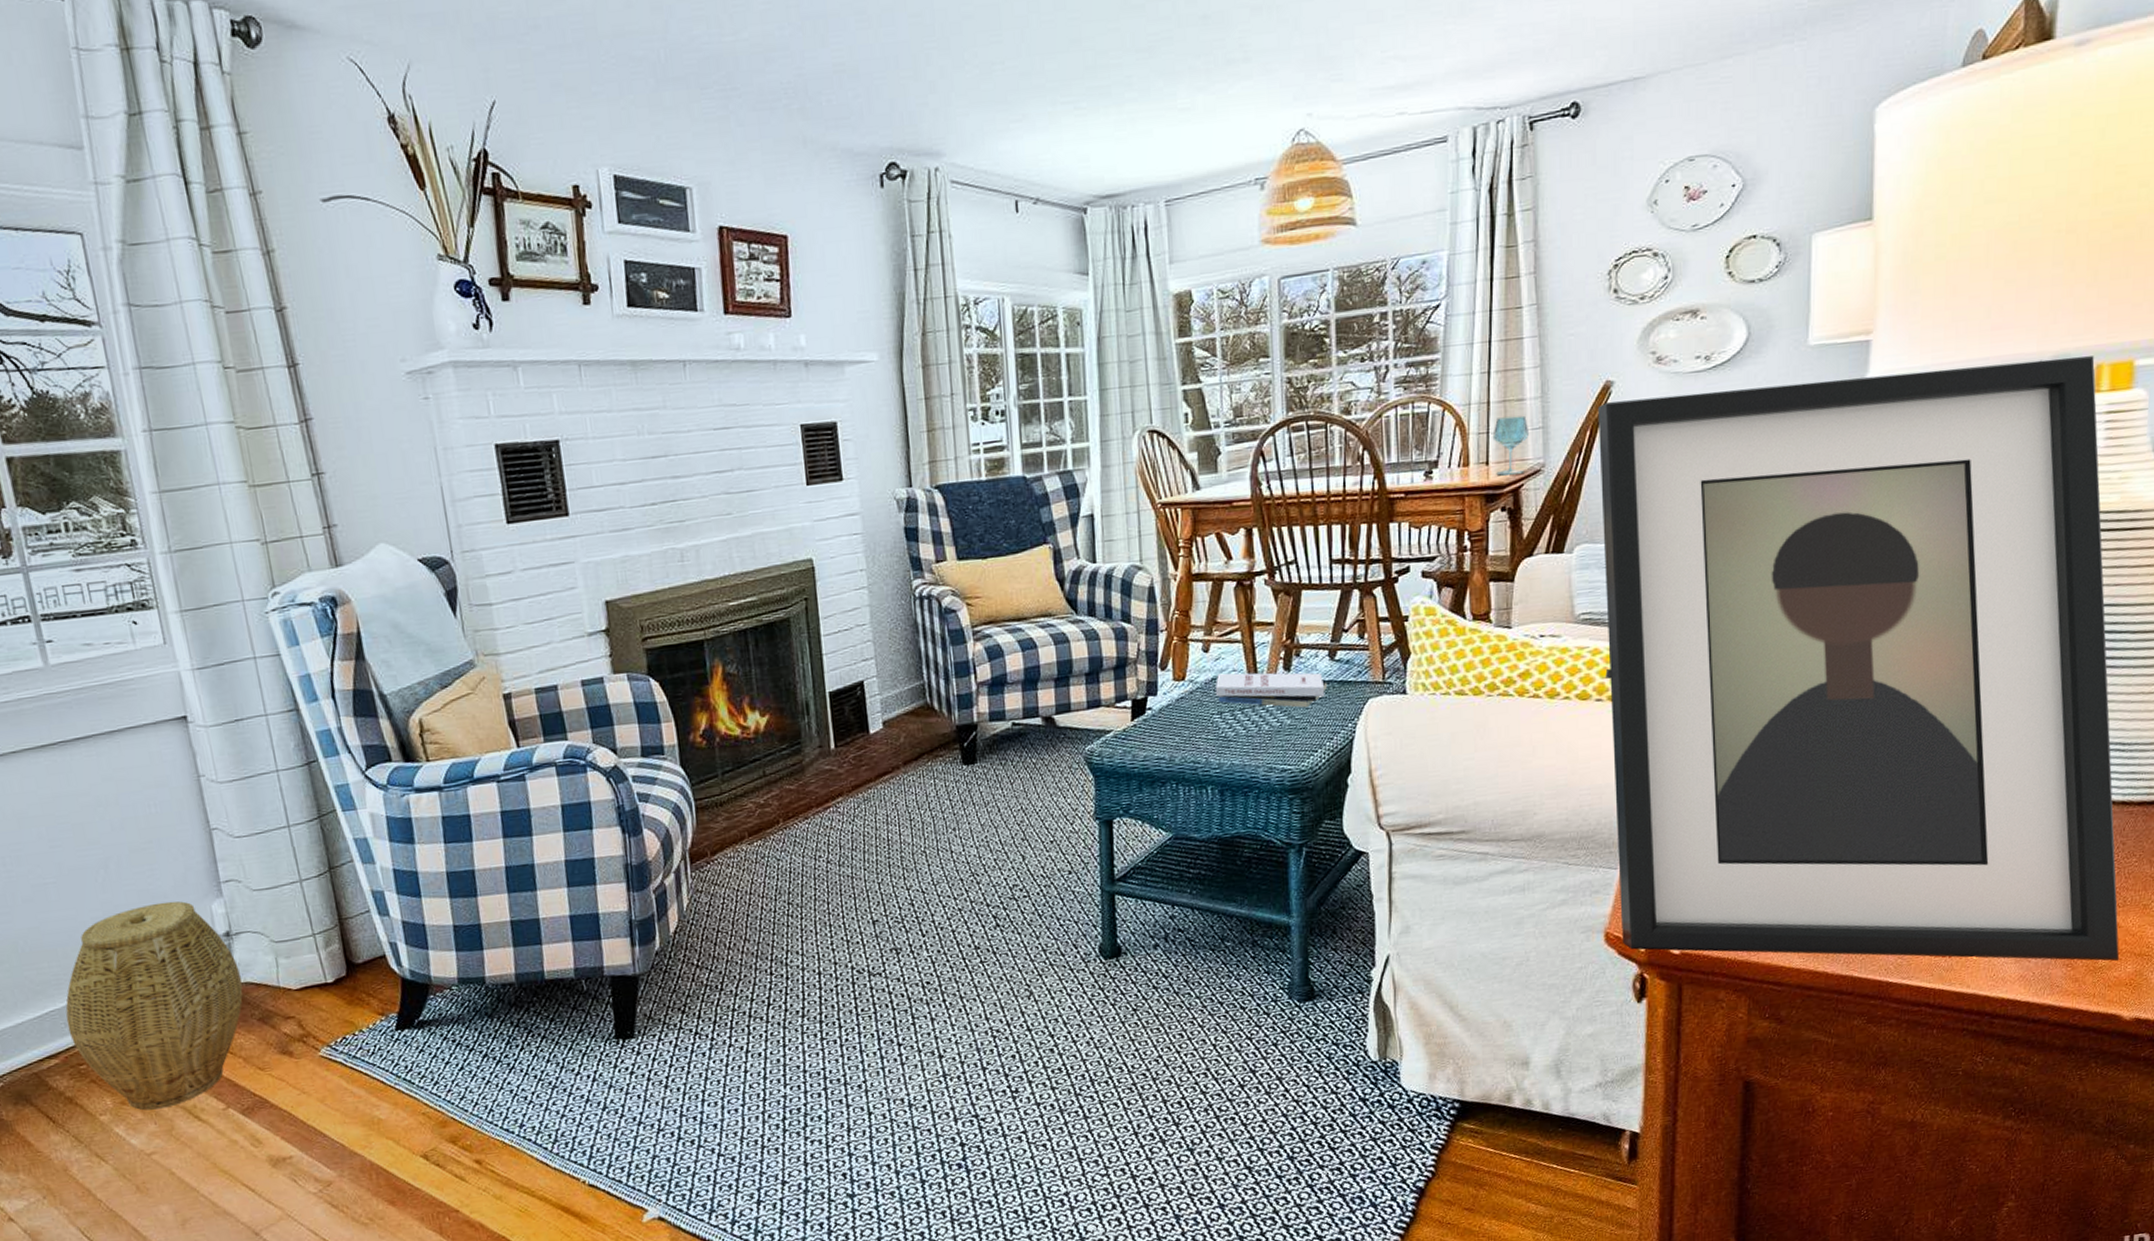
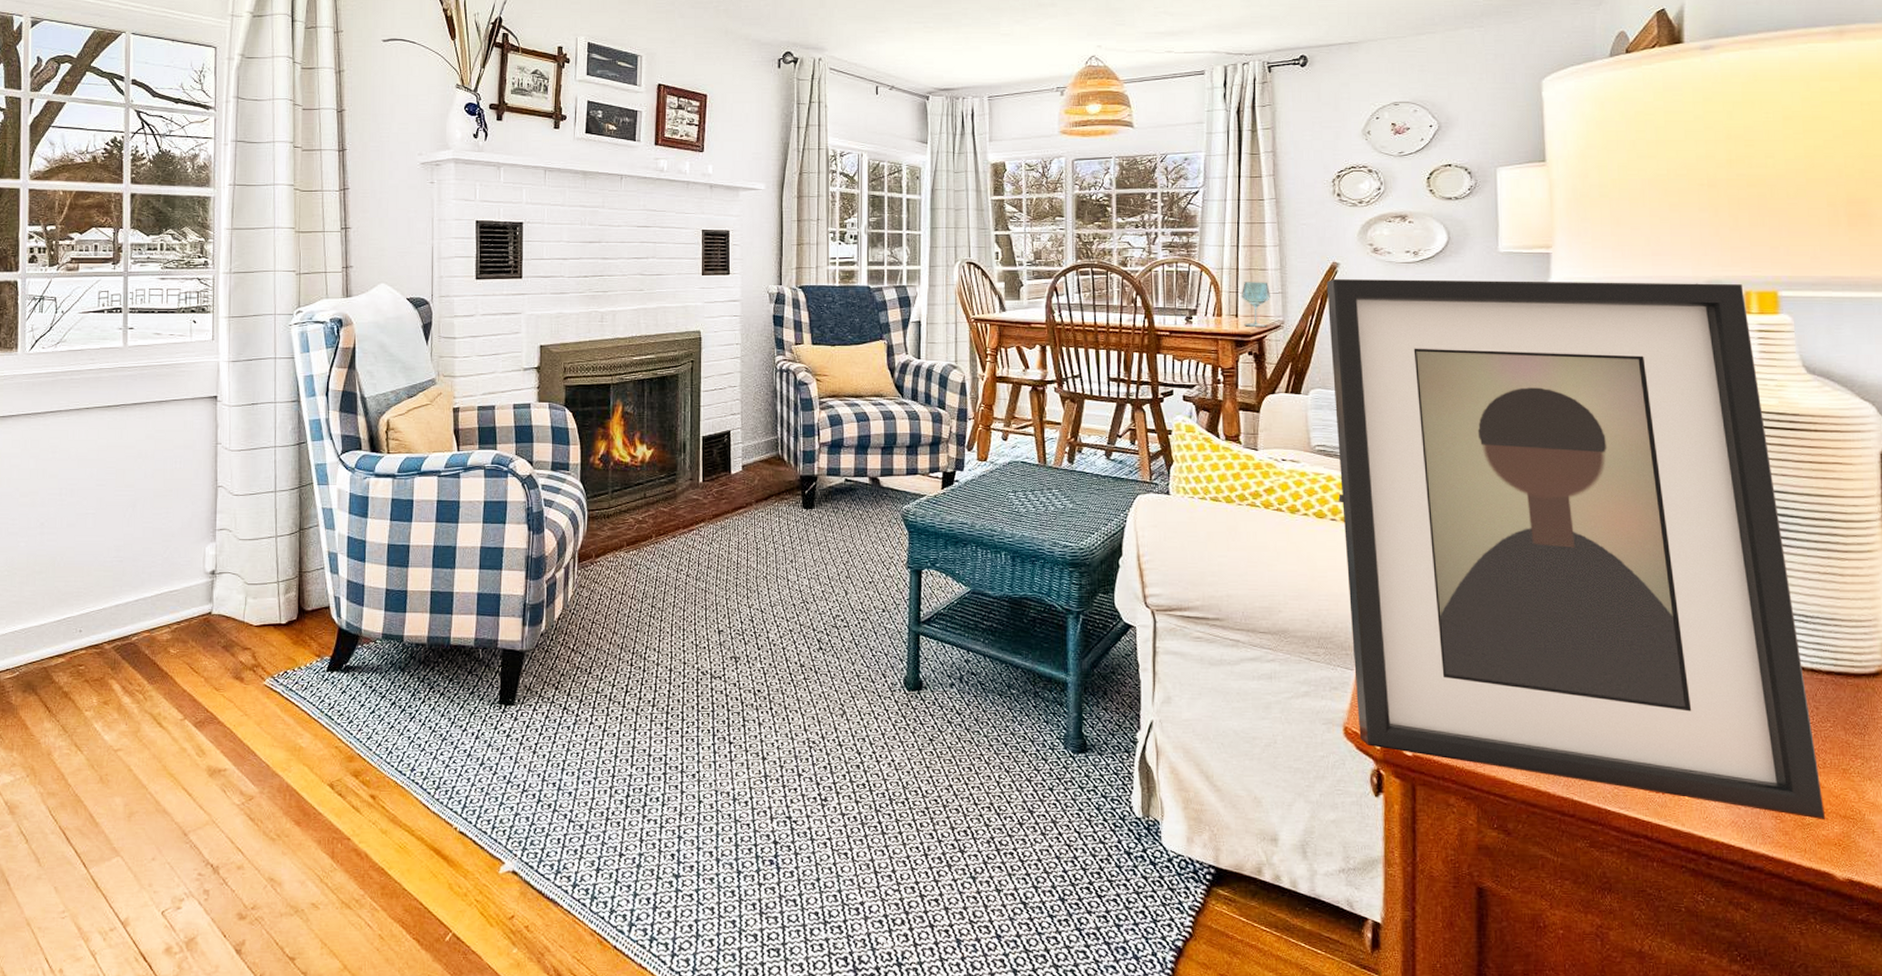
woven basket: present [65,901,243,1110] -> none [77,540,216,712]
books: present [1215,672,1327,708] -> none [1011,459,1103,496]

